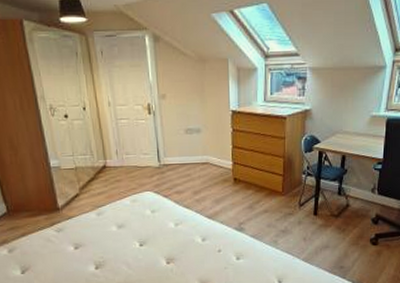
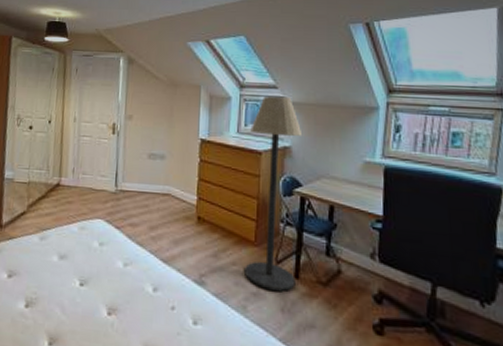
floor lamp: none [275,63,321,226] -> present [245,96,303,291]

